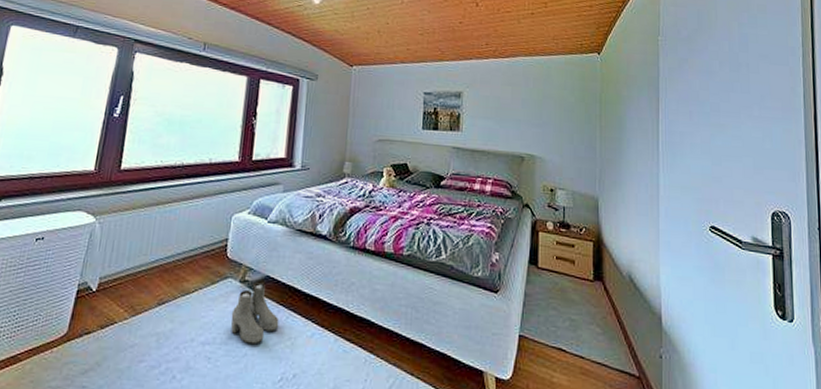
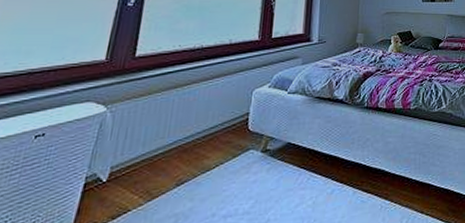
boots: present [231,282,280,344] -> none [253,150,301,210]

